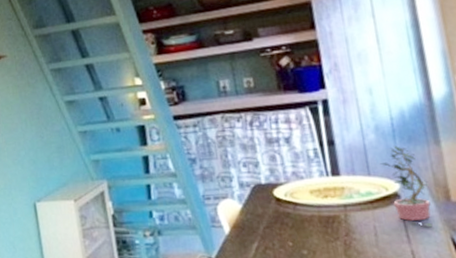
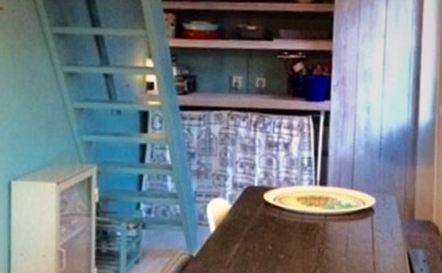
potted plant: present [379,146,433,228] -> none [363,164,399,242]

